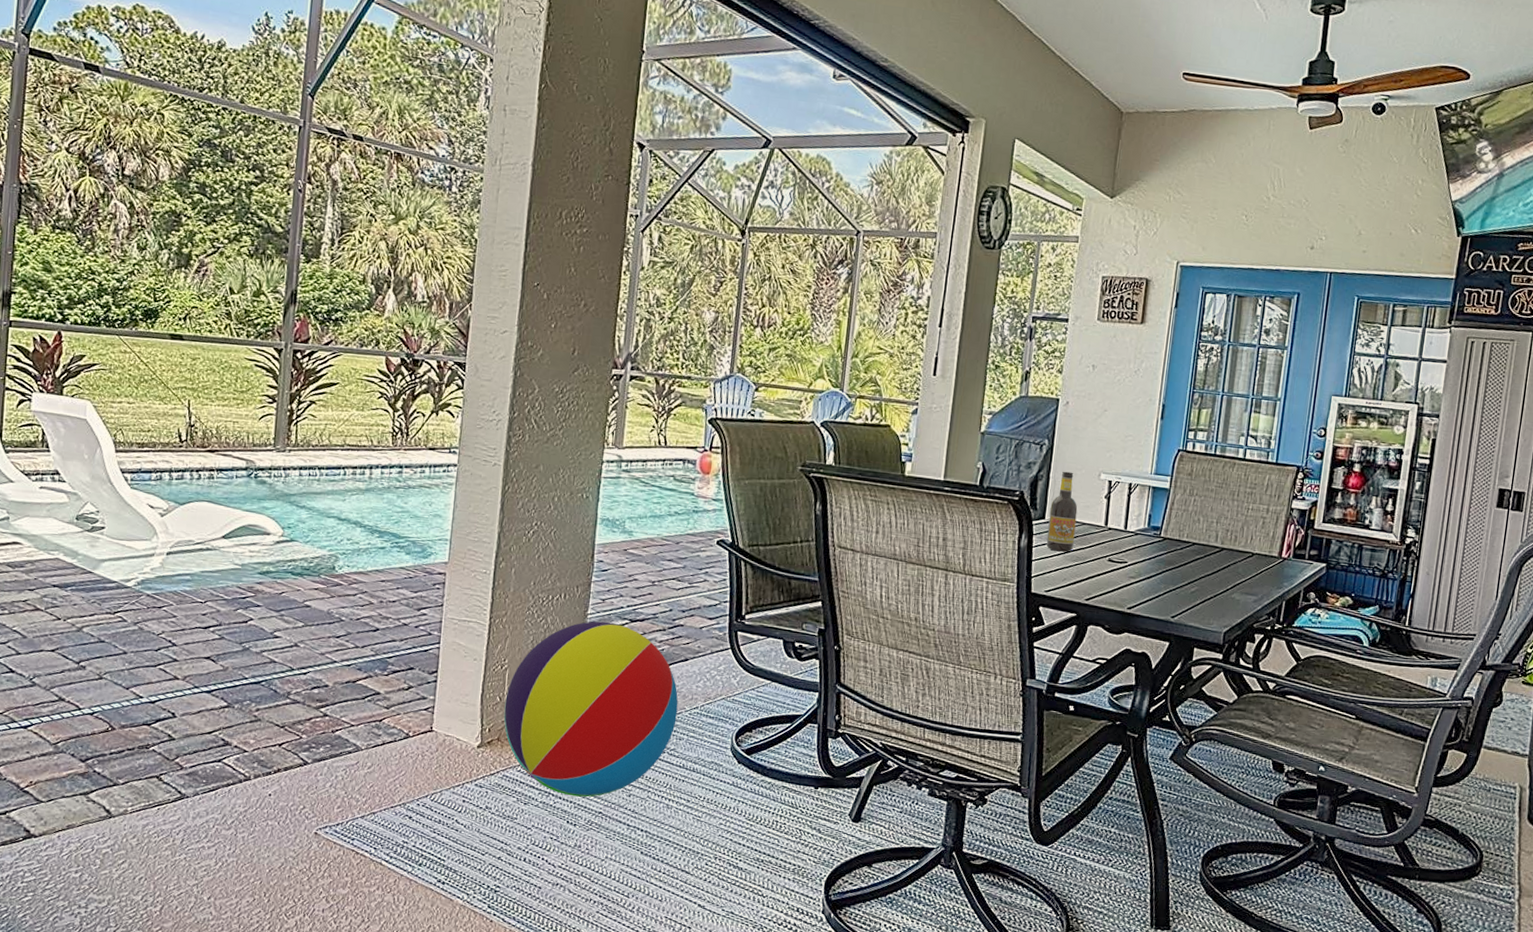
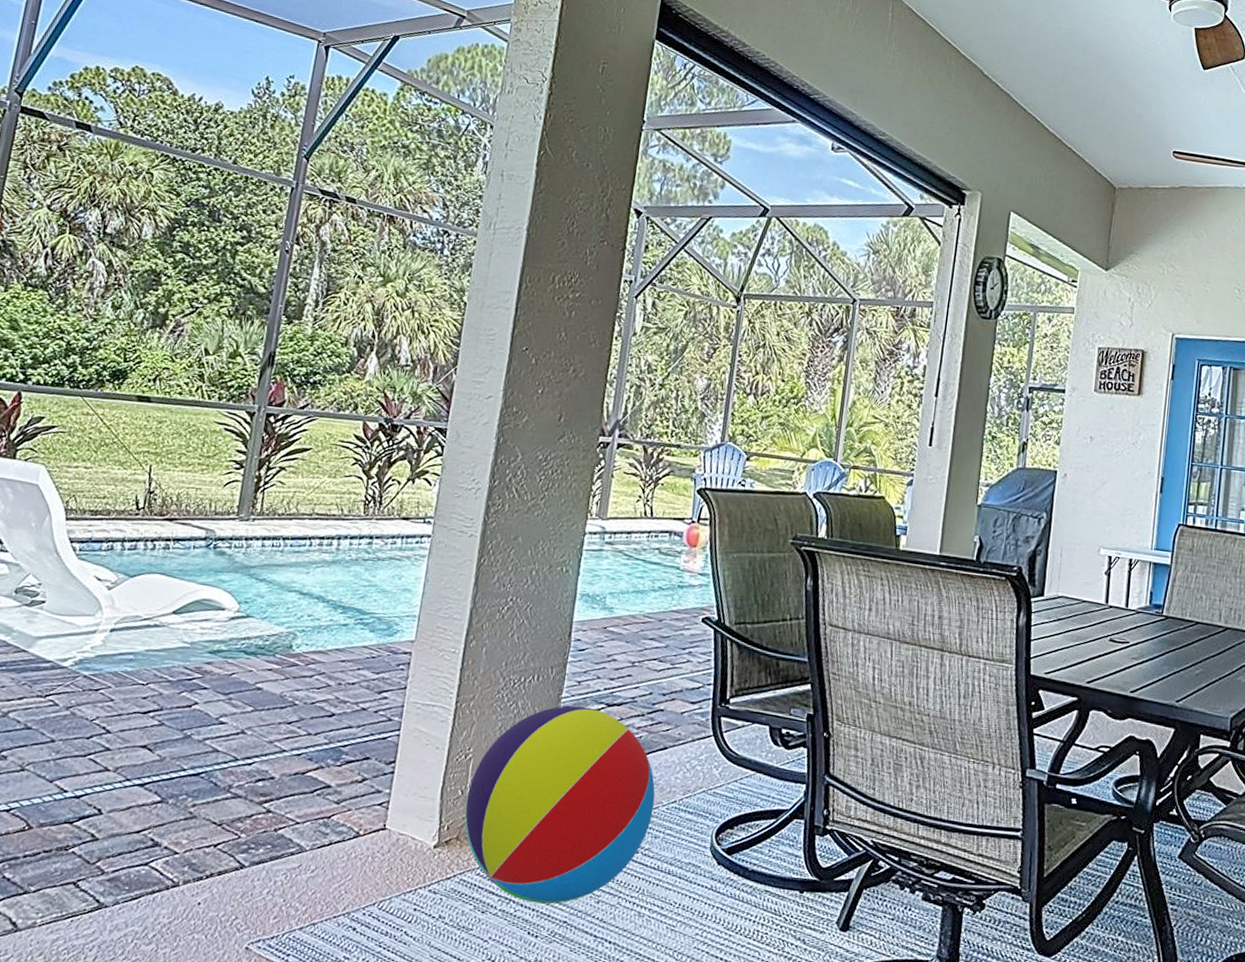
soda bottle: present [1046,471,1078,552] -> none [1045,546,1077,632]

